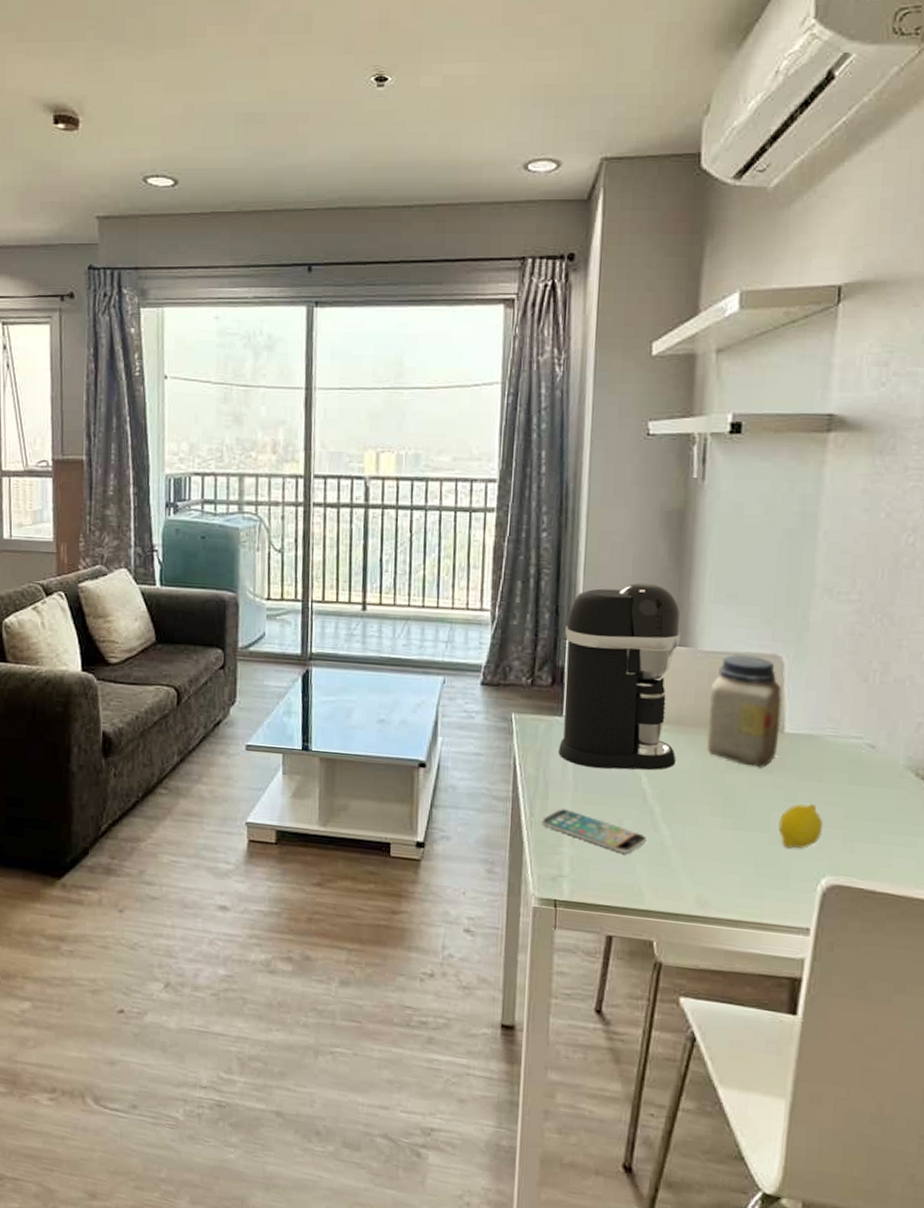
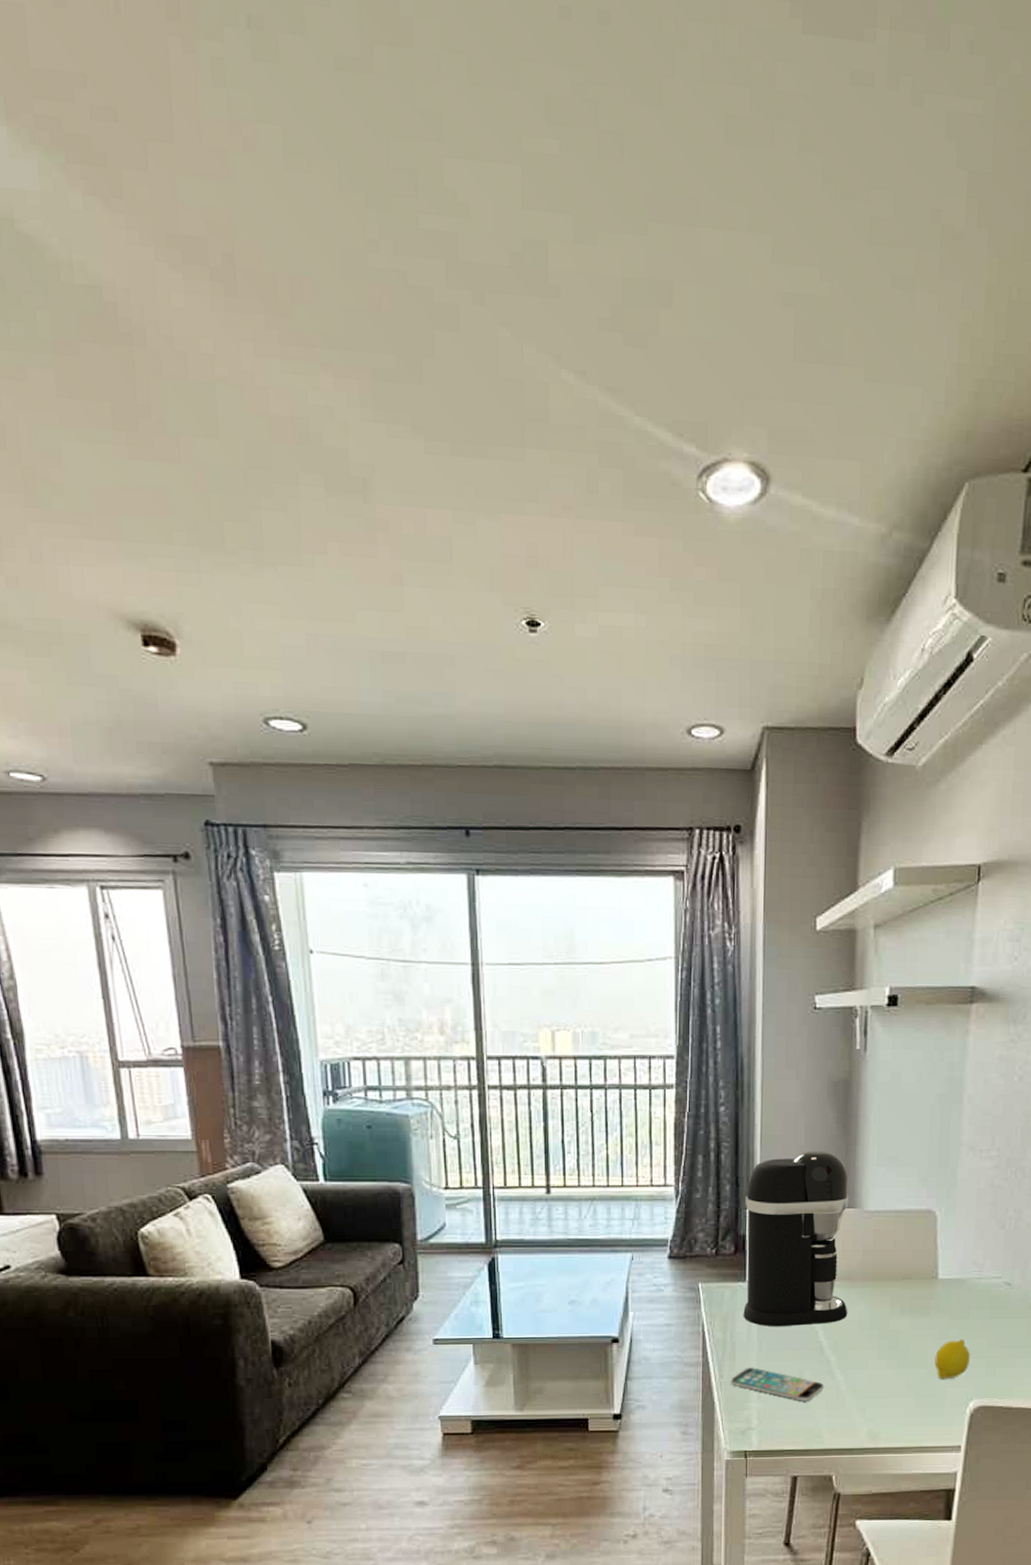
jar: present [706,654,782,768] -> none [873,1211,936,1312]

